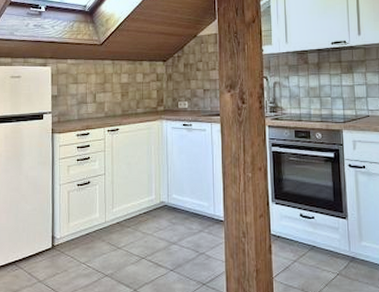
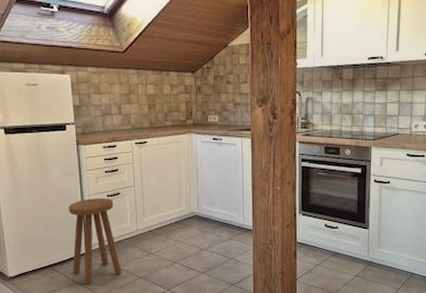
stool: none [37,187,87,284] -> present [68,197,122,285]

